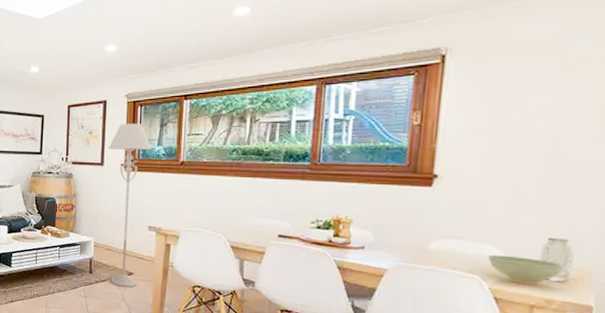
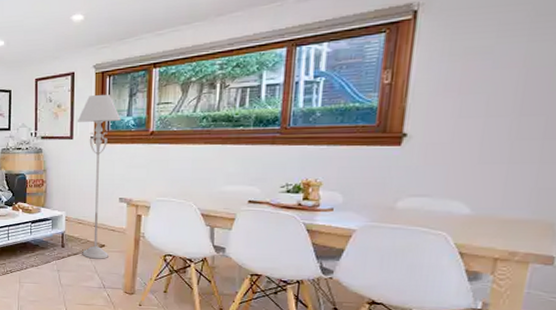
bowl: present [487,254,565,285] -> none [454,210,529,239]
vase: present [538,237,575,283] -> none [503,190,539,235]

